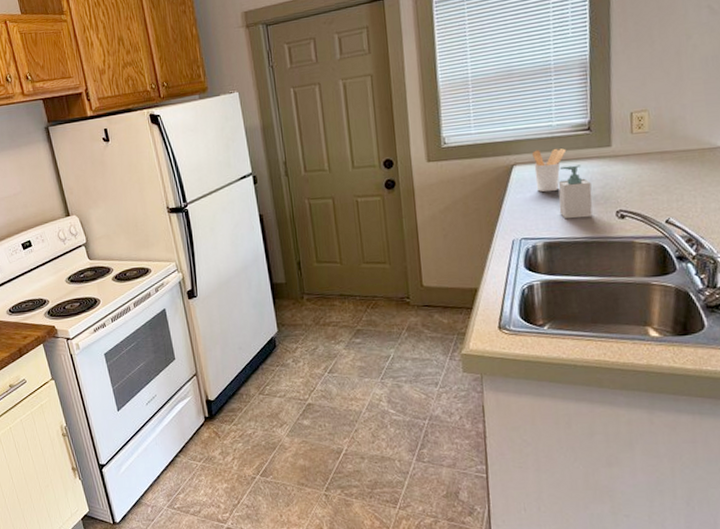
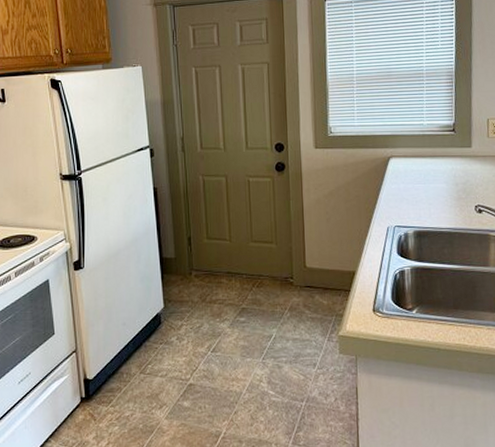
utensil holder: present [531,148,567,193] -> none [405,145,435,185]
soap bottle: present [558,164,593,219] -> none [427,162,456,211]

